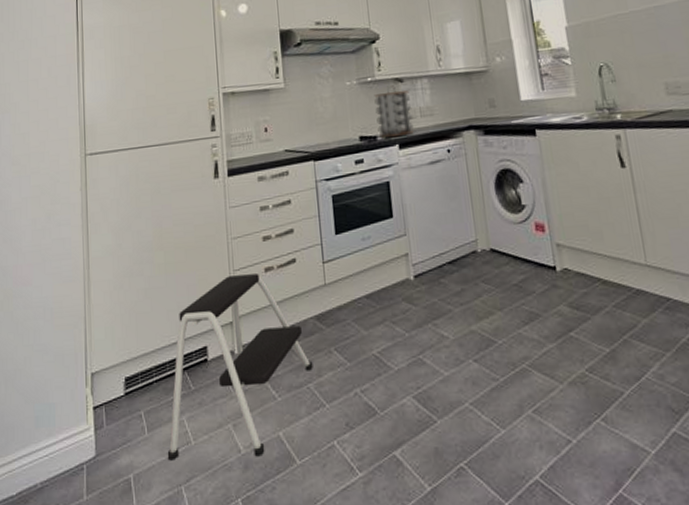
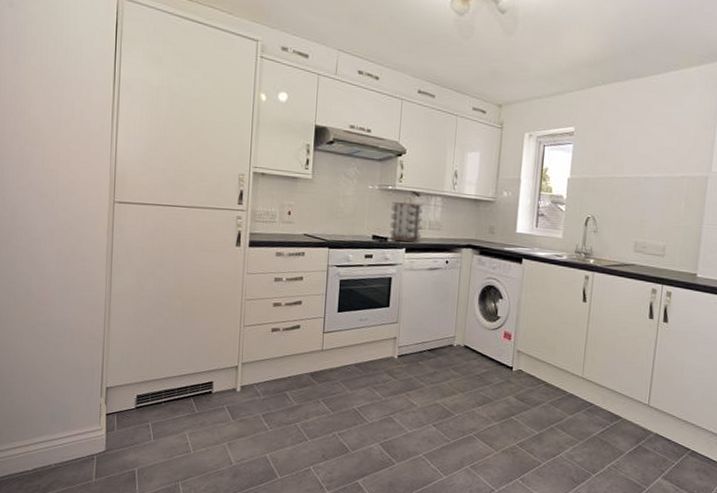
step stool: present [167,272,313,461] -> none [169,329,302,469]

